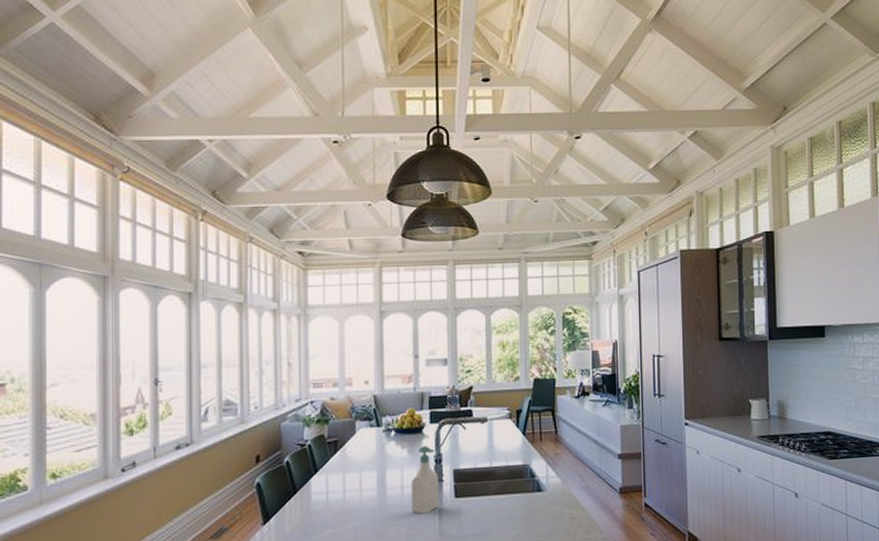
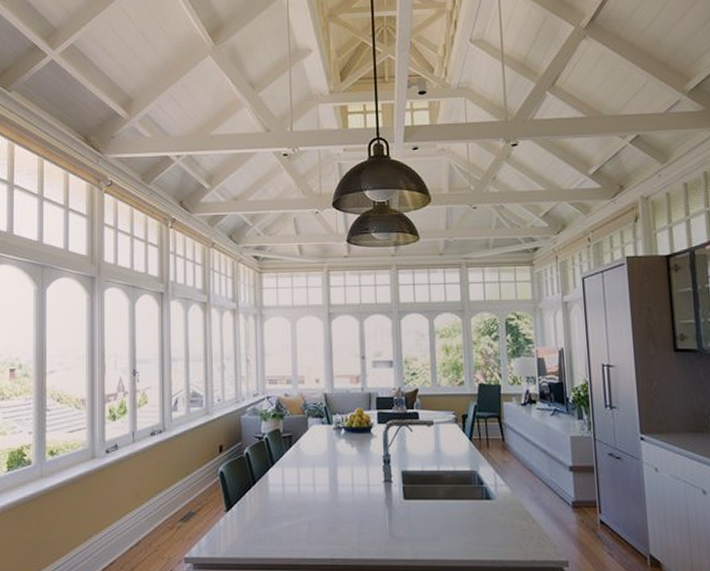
soap bottle: present [410,446,439,514] -> none [360,446,388,513]

